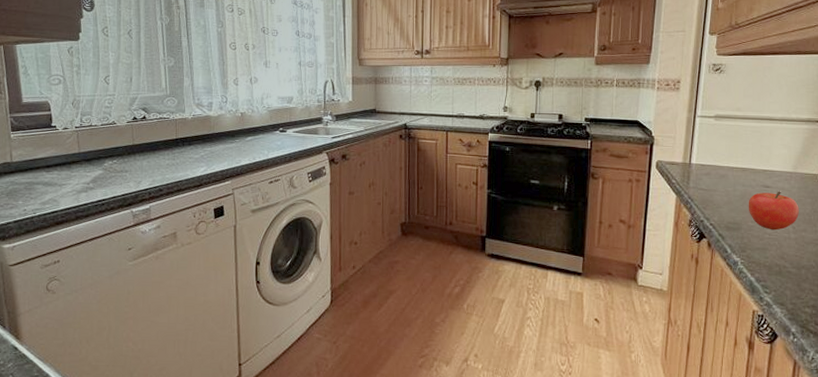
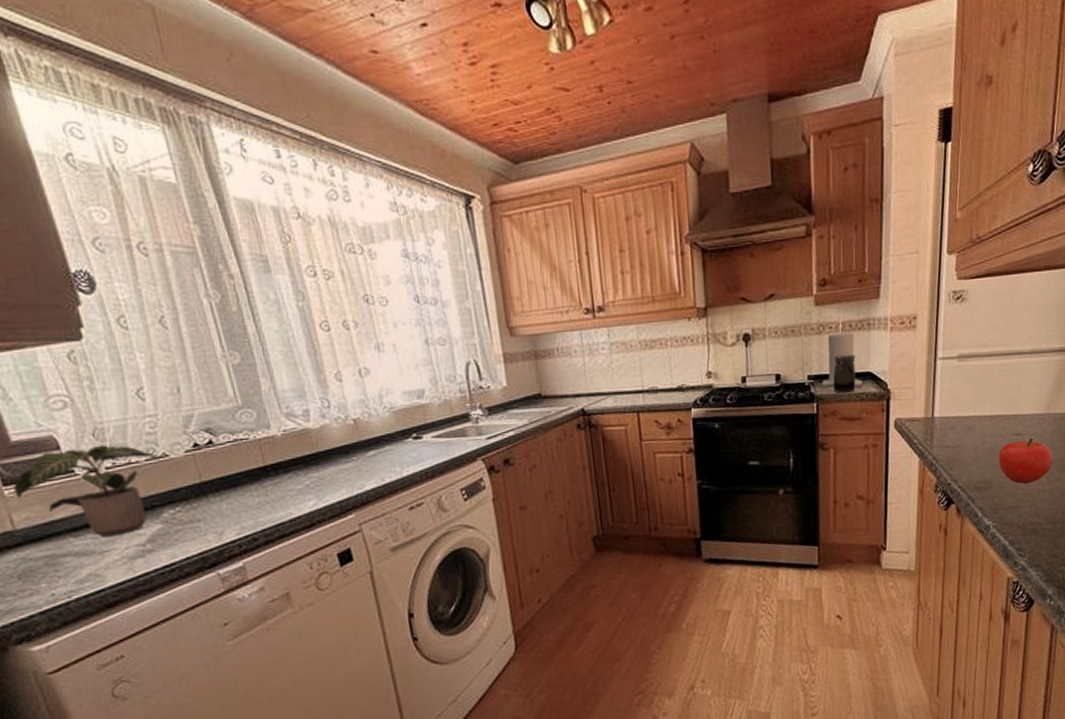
potted plant: none [17,111,110,175] -> present [13,444,160,538]
paper towel: none [596,87,630,133] -> present [822,332,863,389]
jar: none [605,105,626,136] -> present [833,354,856,394]

